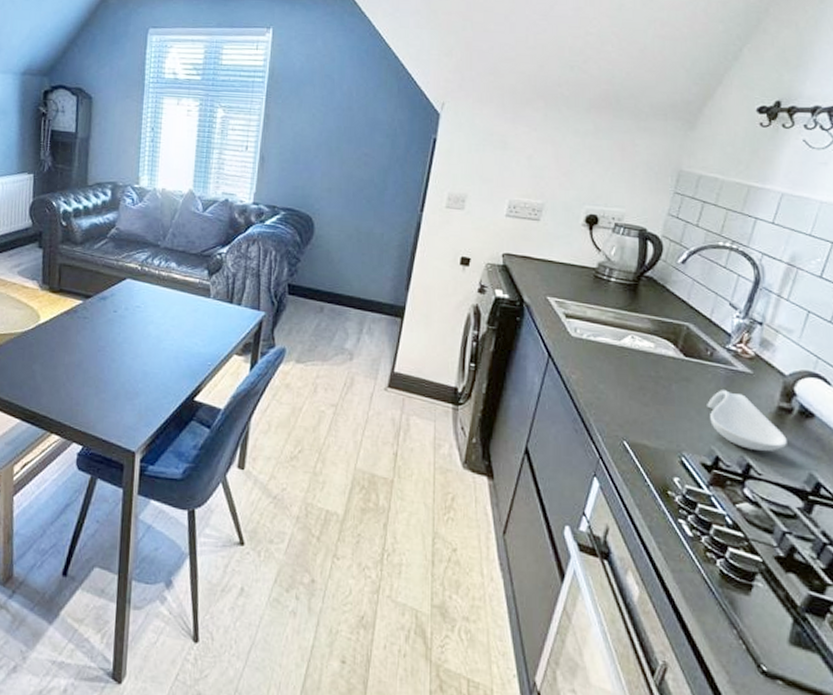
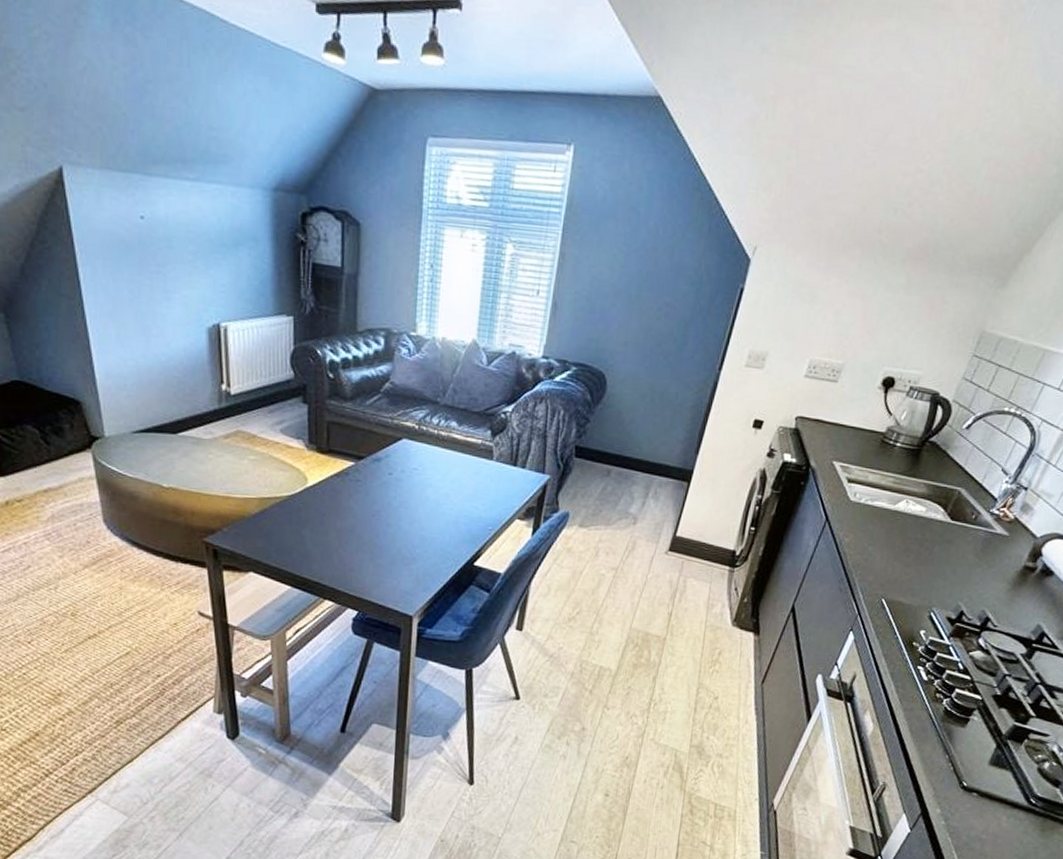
spoon rest: present [707,390,788,452] -> none [962,551,1026,607]

